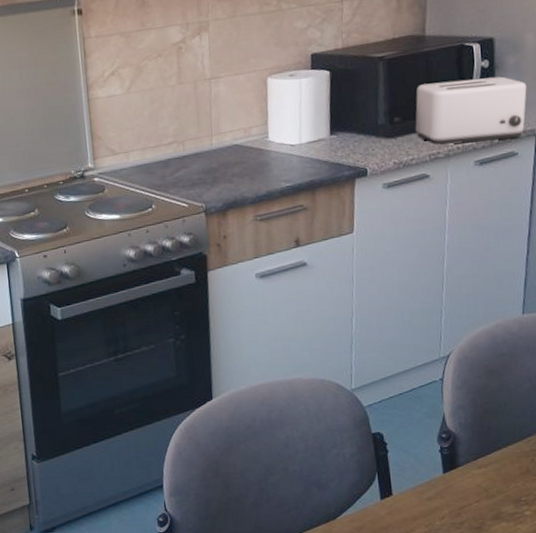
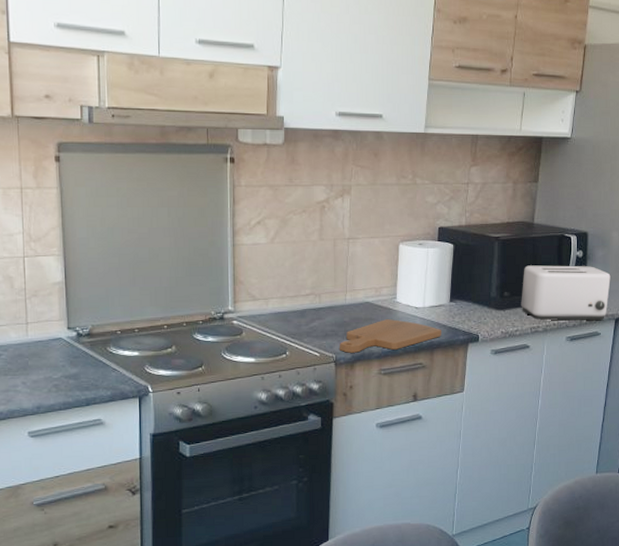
cutting board: none [209,160,323,201] -> present [340,319,441,353]

